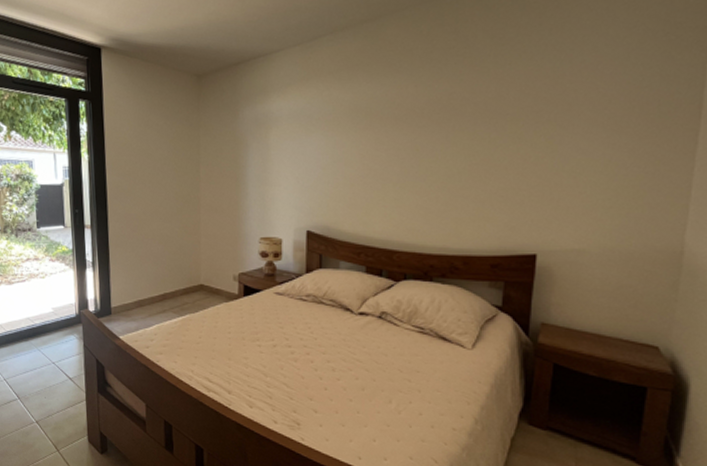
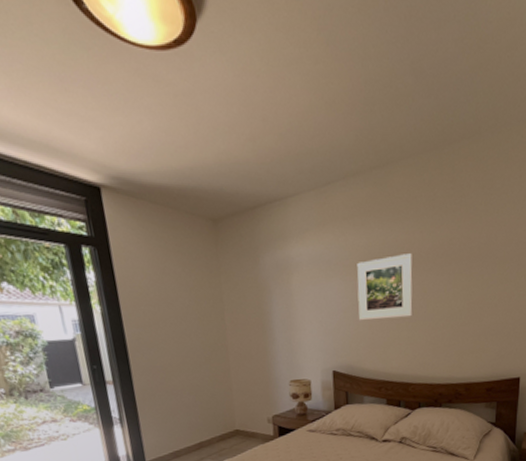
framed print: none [339,109,404,179] -> present [357,253,413,321]

